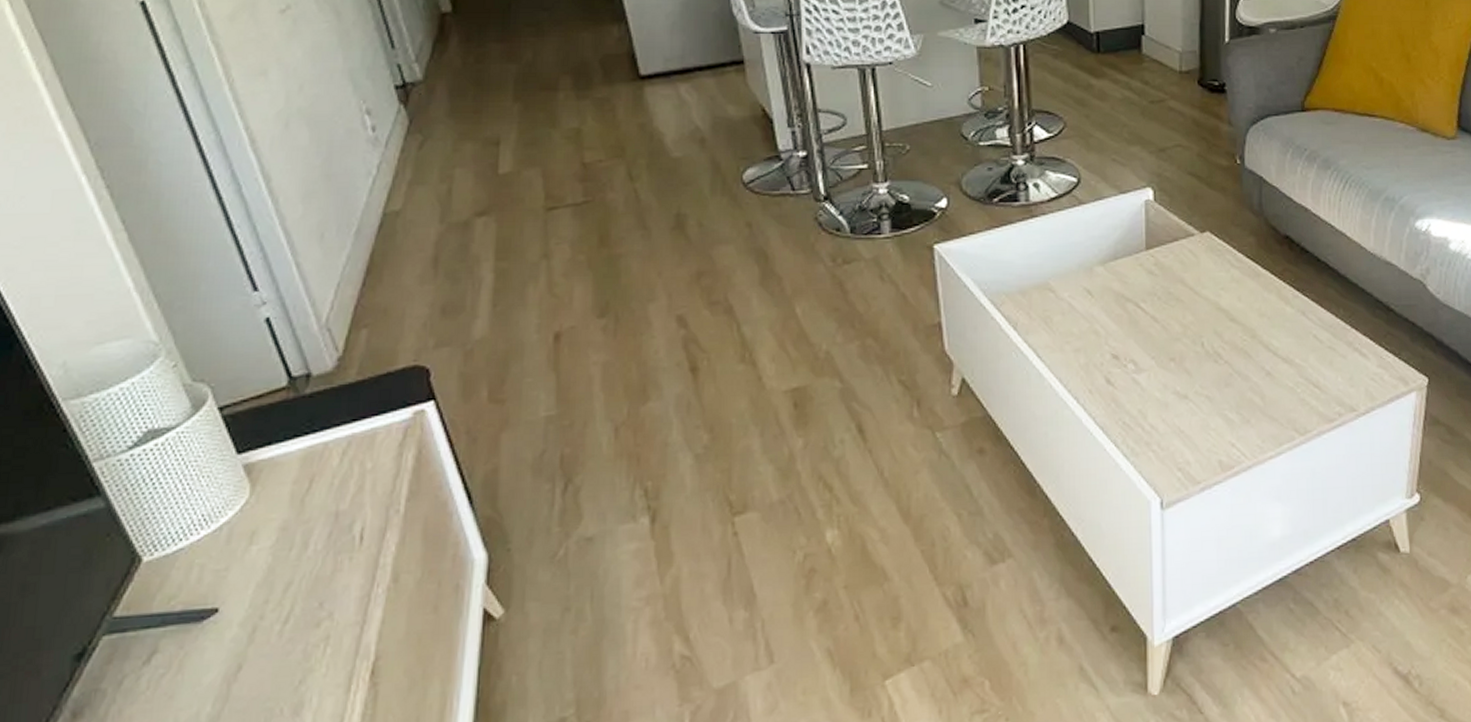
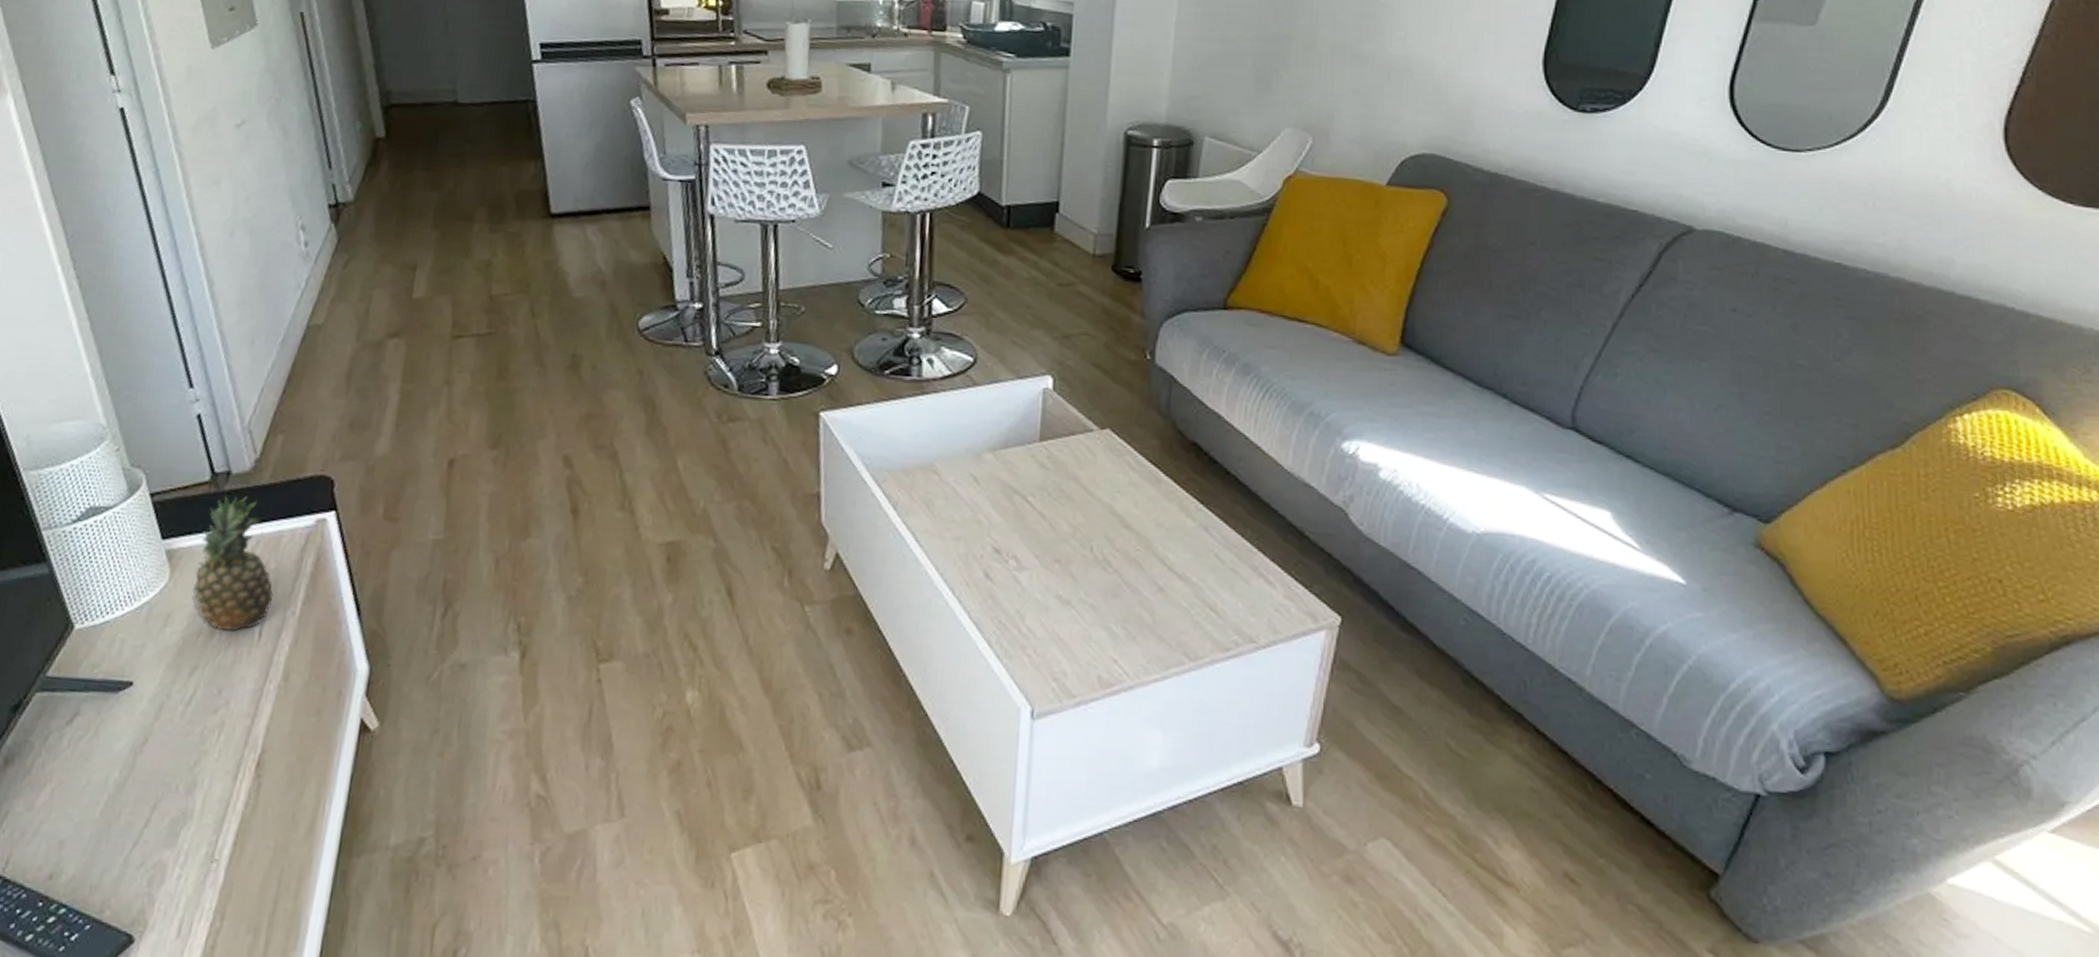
fruit: none [279,397,373,540] -> present [193,495,274,632]

